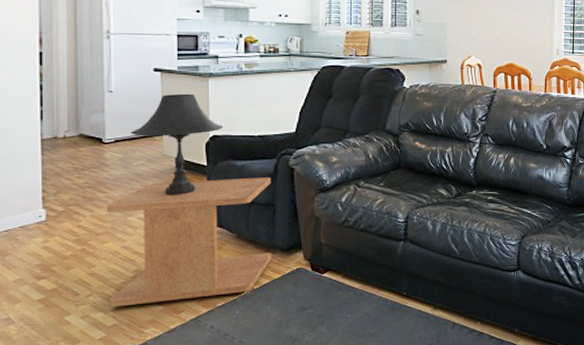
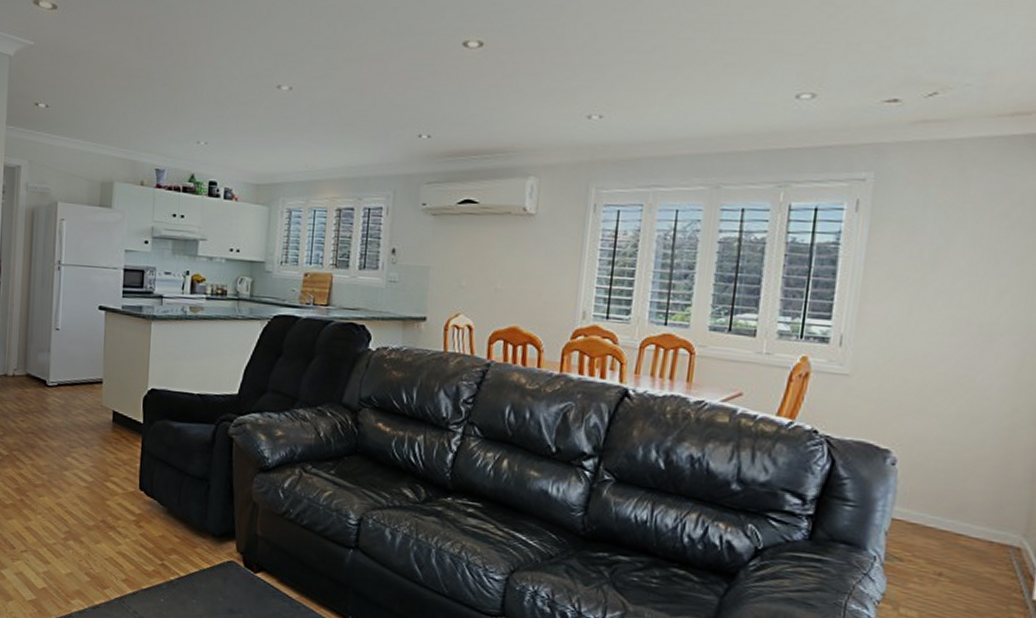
side table: present [106,177,271,308] -> none [41,436,208,579]
table lamp: present [130,93,224,195] -> none [72,336,163,454]

